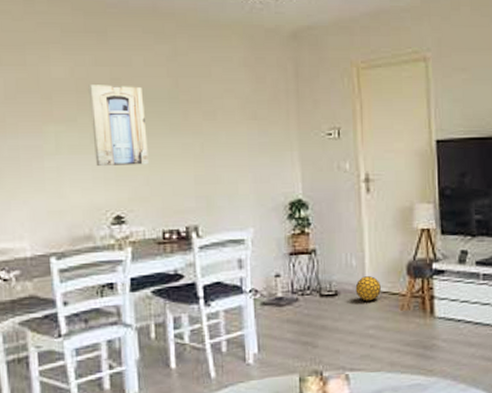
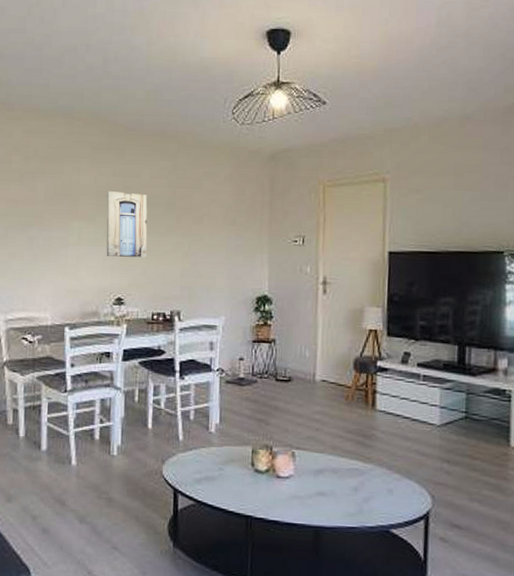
decorative ball: present [355,276,381,302] -> none [307,367,329,390]

